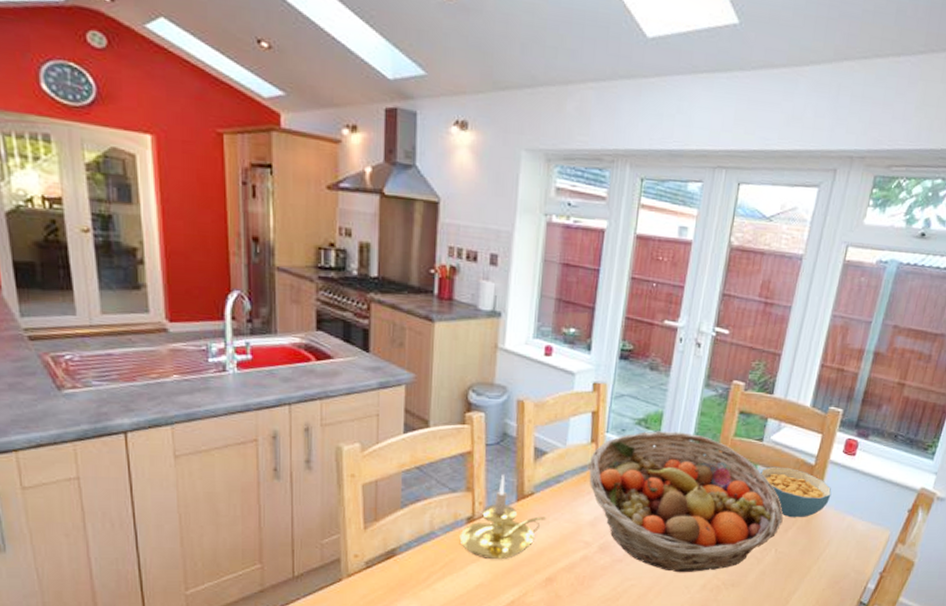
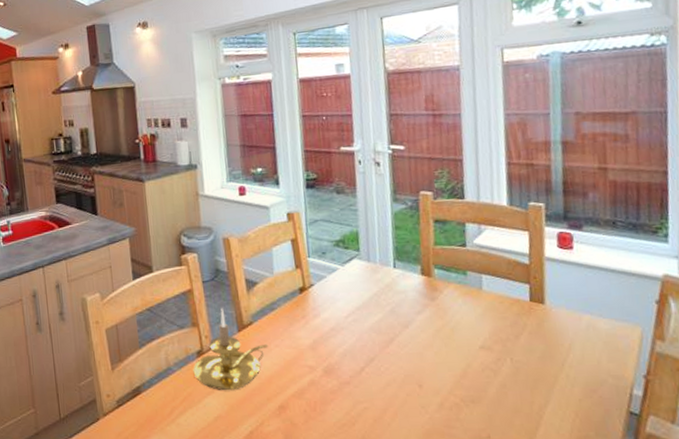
fruit basket: present [589,431,783,573] -> none [298,247,511,392]
cereal bowl: present [761,466,832,518] -> none [472,269,558,323]

